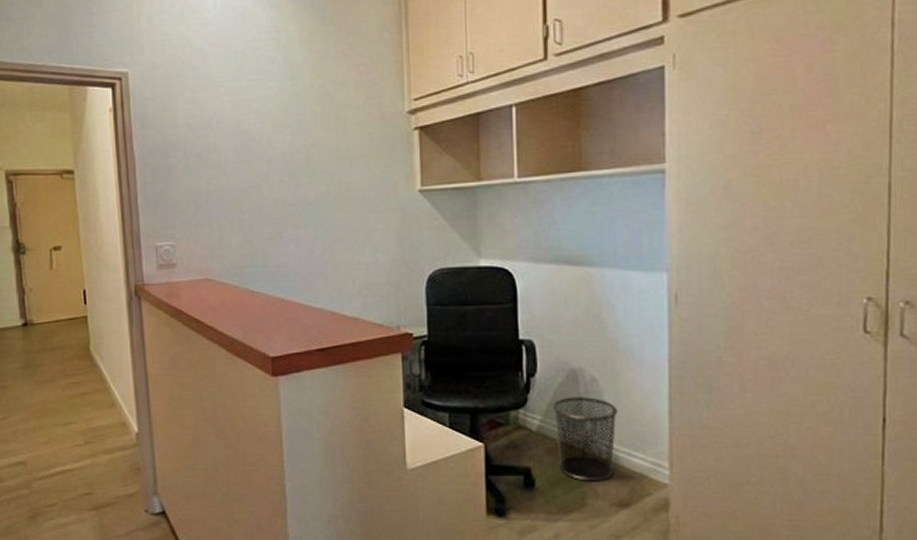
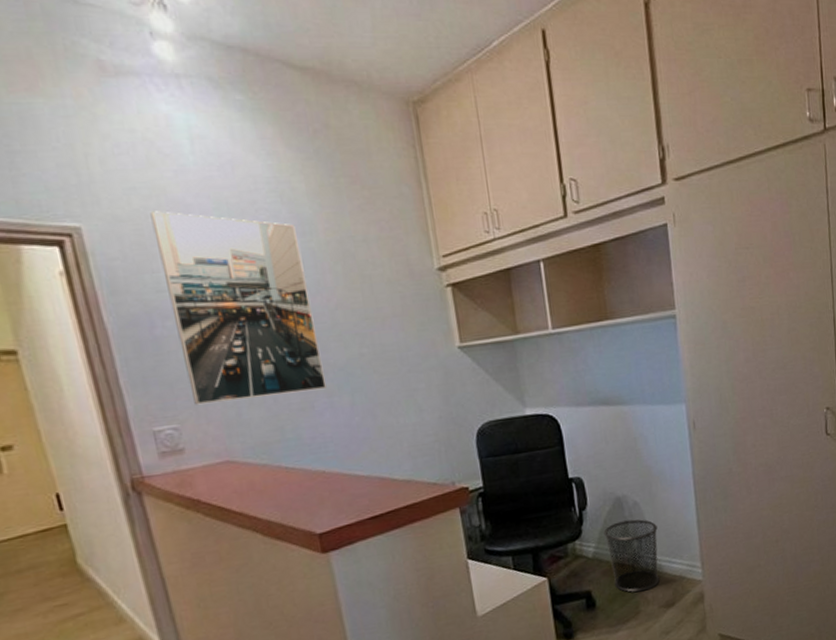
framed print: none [177,58,294,227] -> present [150,211,326,405]

